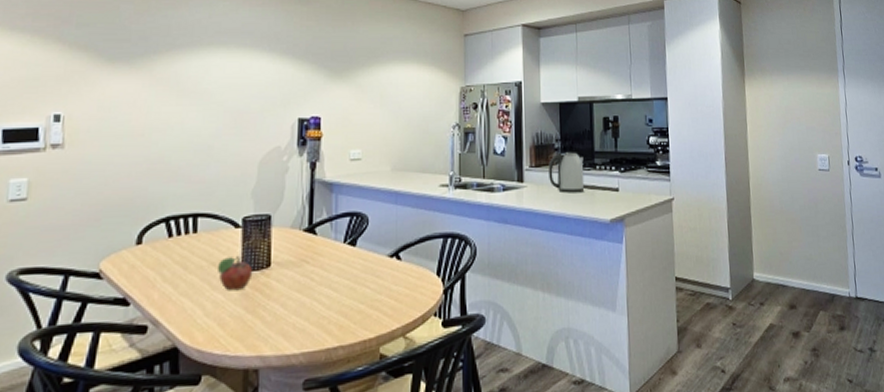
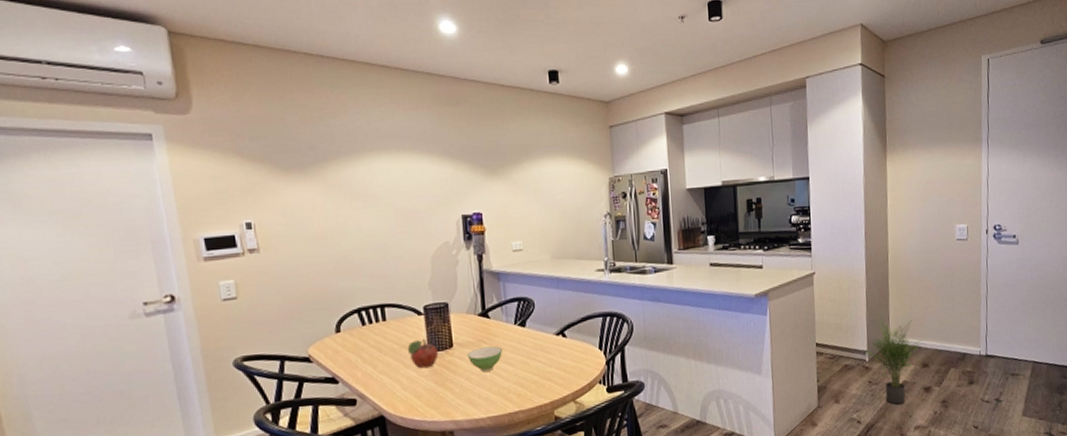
bowl: none [286,267,327,299] -> present [467,346,502,373]
kettle: present [548,152,585,194] -> none [696,234,731,273]
potted plant: none [728,254,789,352] -> present [865,319,922,405]

